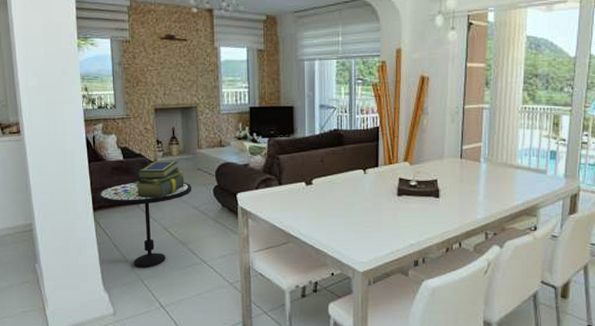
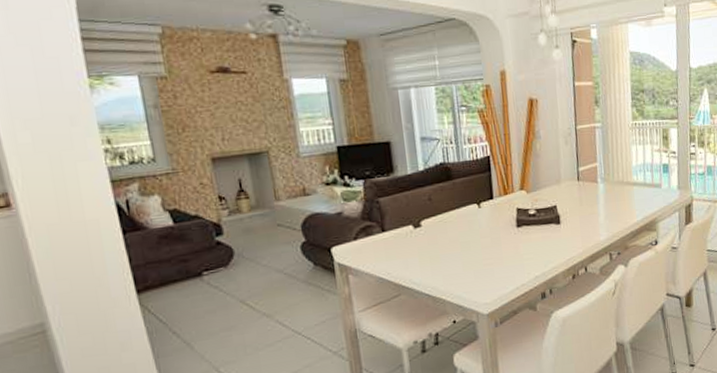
side table: present [96,182,192,268] -> none [139,242,273,354]
stack of books: present [135,161,184,199] -> none [193,219,262,269]

